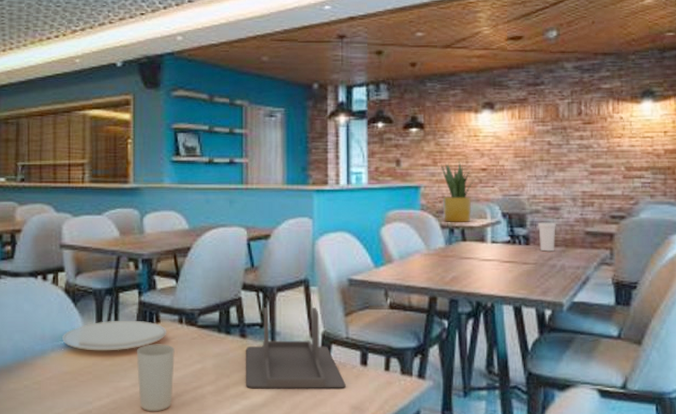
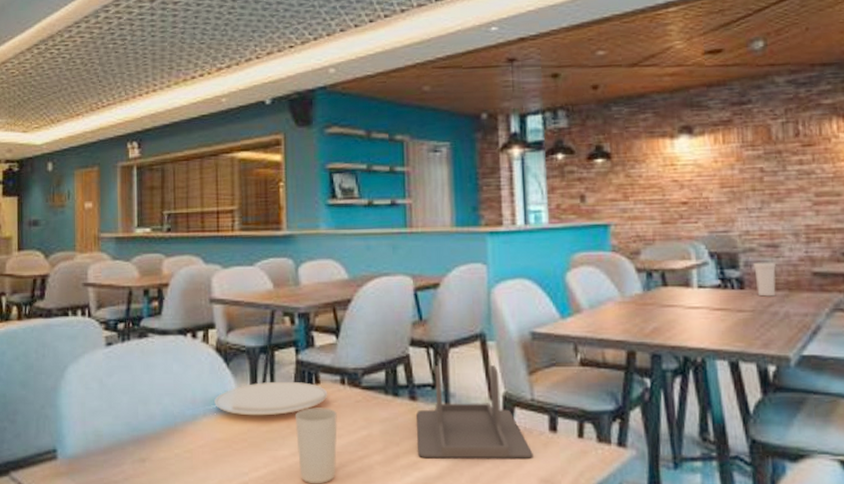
planter: present [441,161,476,223] -> none [633,194,676,266]

